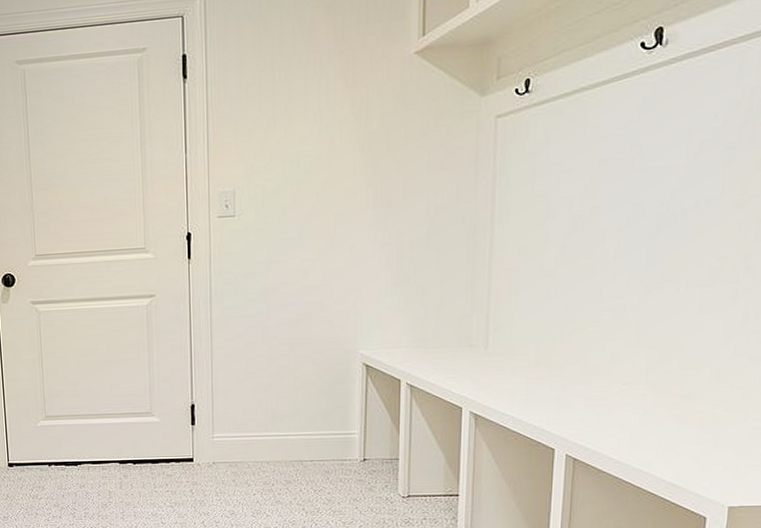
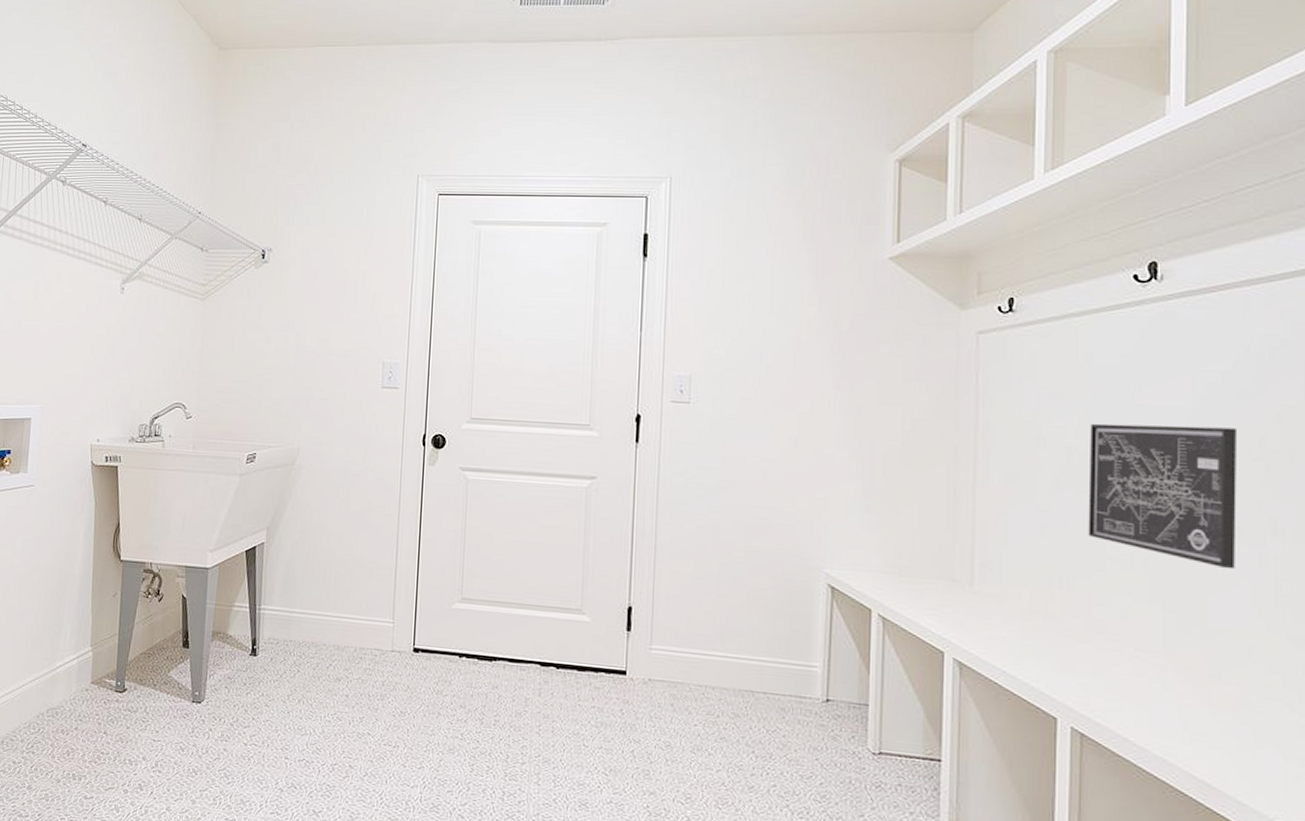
wall art: none [587,180,722,307] -> present [1088,423,1237,570]

